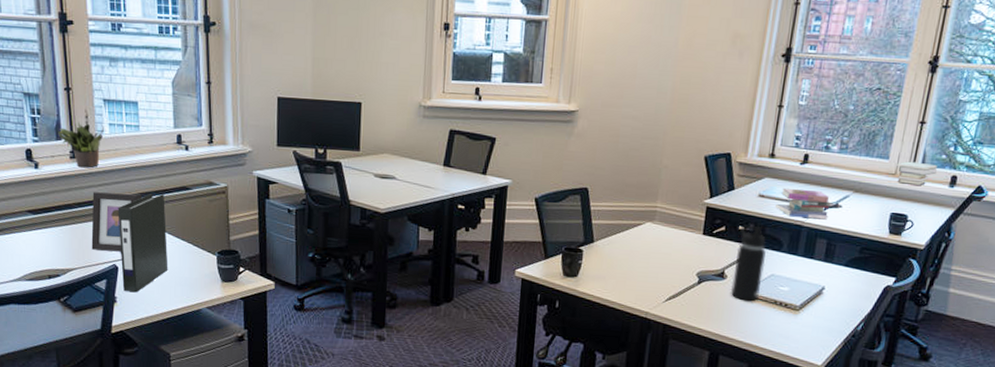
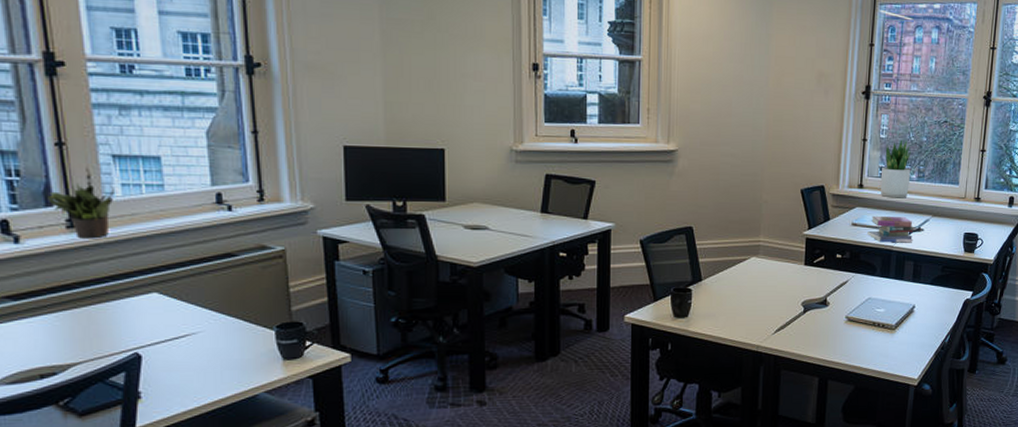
picture frame: present [91,191,142,252] -> none [101,265,171,338]
binder: present [117,193,168,293] -> none [138,263,211,385]
water bottle: present [730,225,766,301] -> none [833,253,863,325]
planter: none [794,108,834,171] -> present [880,141,911,198]
books: present [897,161,938,186] -> none [966,185,999,208]

